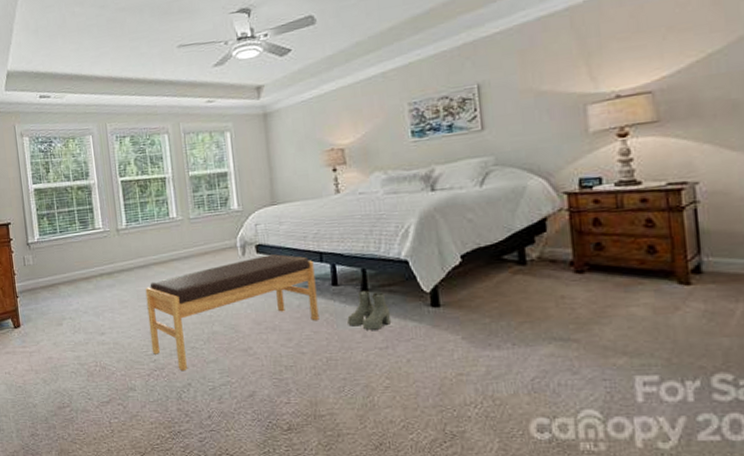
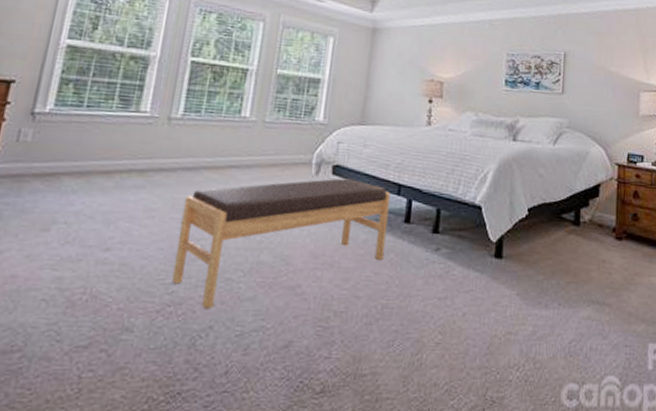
boots: present [347,290,391,330] -> none [412,232,456,277]

